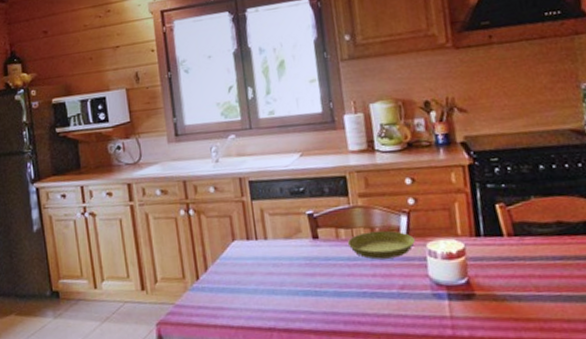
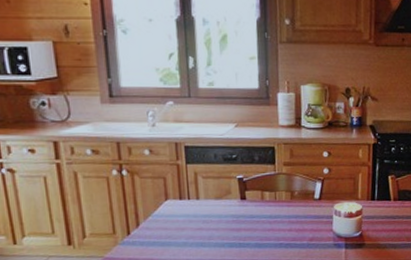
saucer: present [347,230,415,260] -> none [270,194,325,218]

